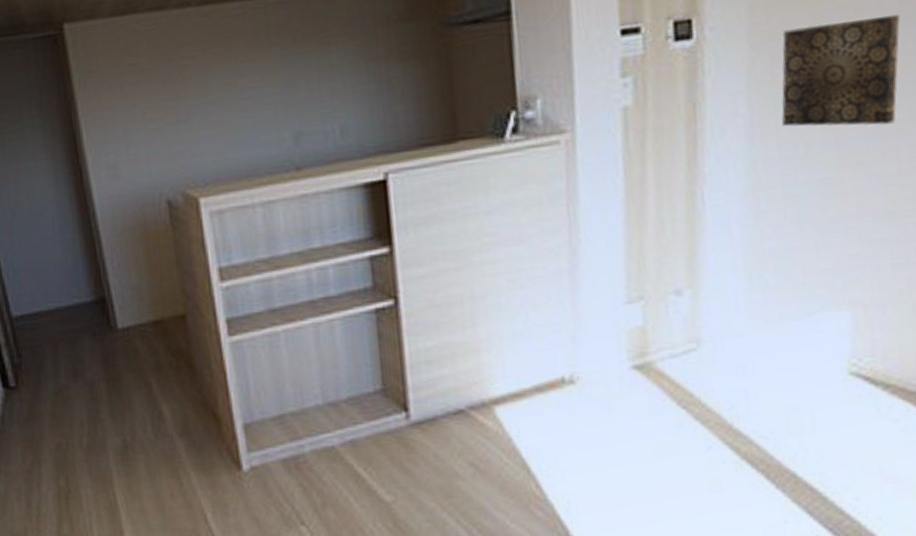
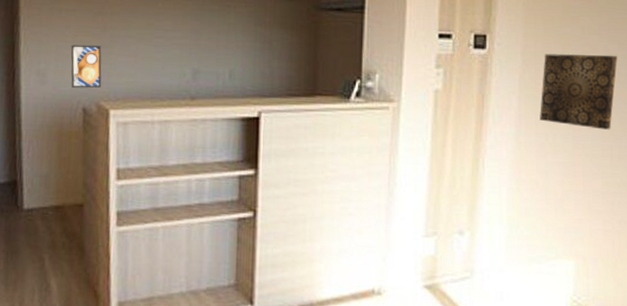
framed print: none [141,121,184,178] -> present [71,44,102,88]

